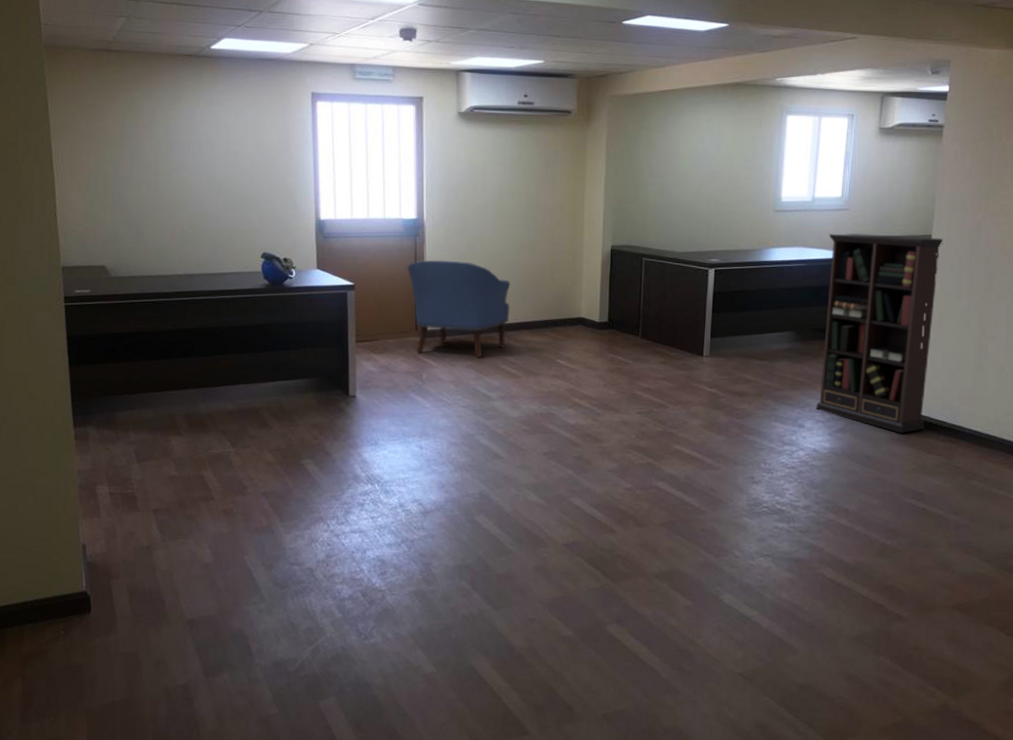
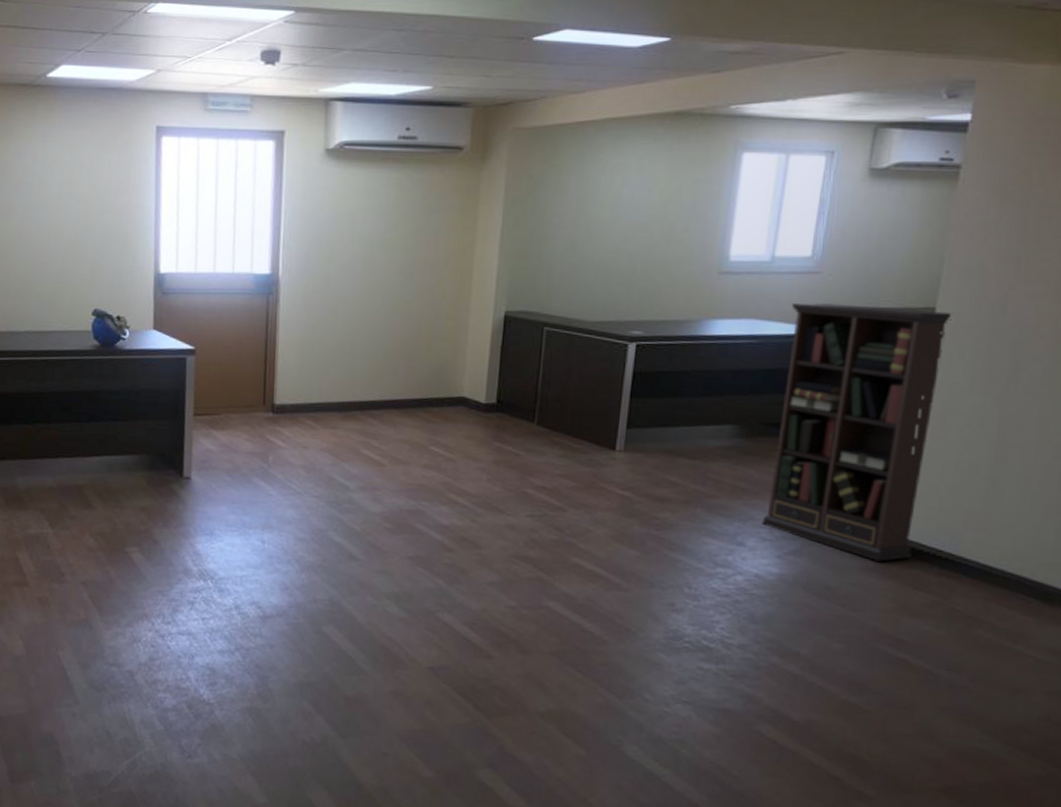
chair: present [407,259,511,358] -> none [256,322,379,440]

